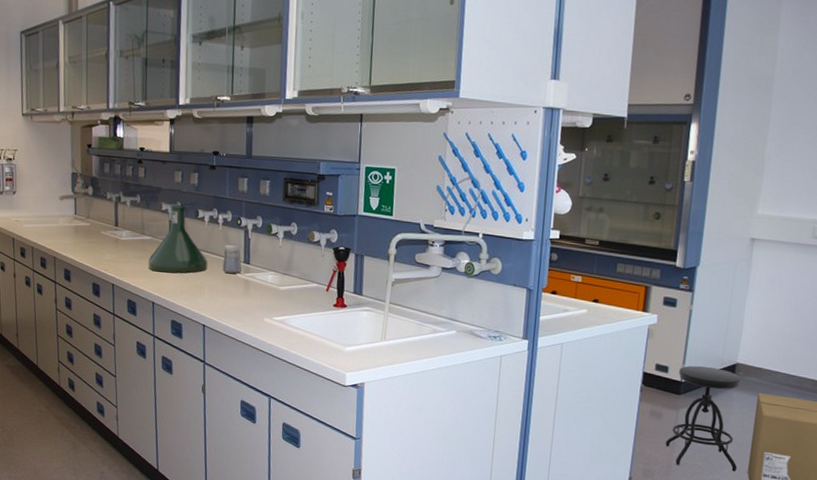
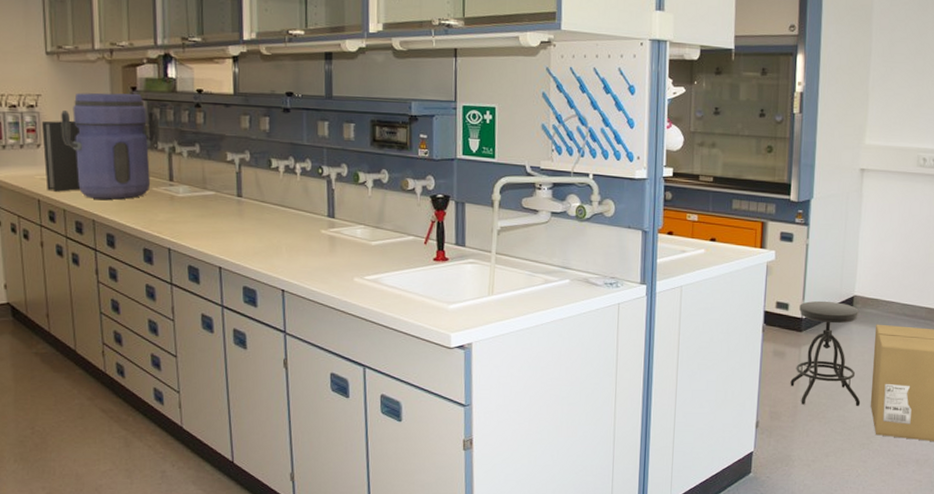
binder: none [17,172,47,232] -> present [41,120,81,192]
container: none [32,148,109,241] -> present [61,92,160,200]
flask: present [148,205,208,274] -> none [212,153,285,233]
salt shaker: present [222,243,242,274] -> none [302,195,325,230]

